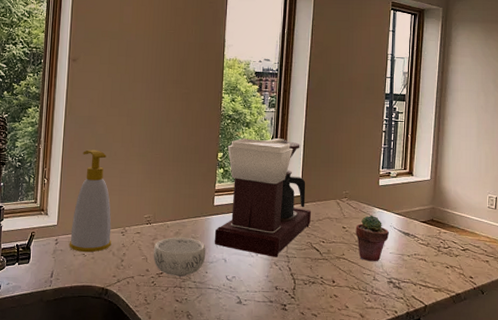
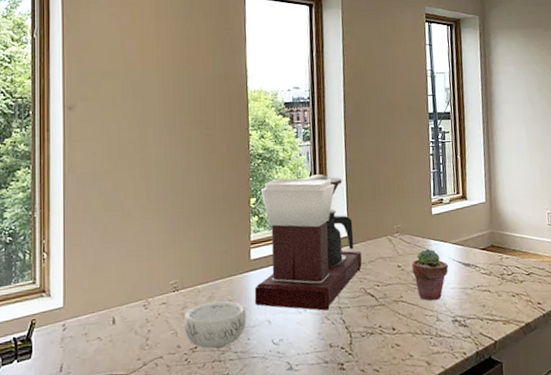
soap bottle: present [69,150,112,253] -> none [80,211,133,336]

